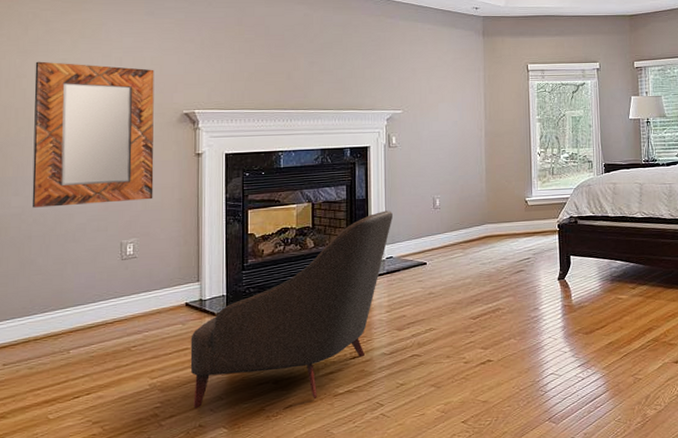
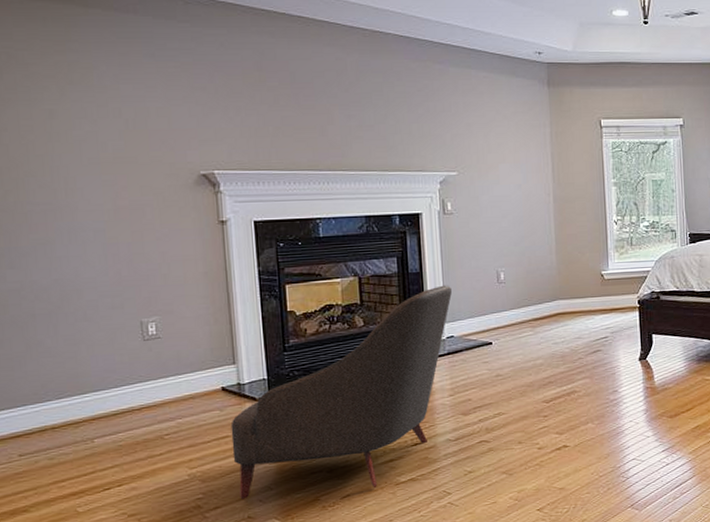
home mirror: present [31,61,154,208] -> none [16,112,174,283]

